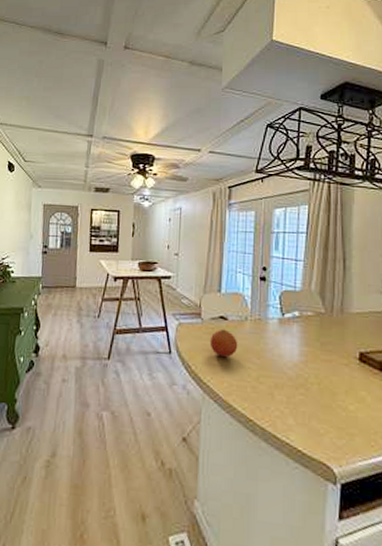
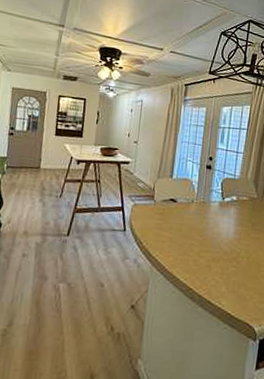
fruit: present [209,328,238,357] -> none [160,210,185,234]

